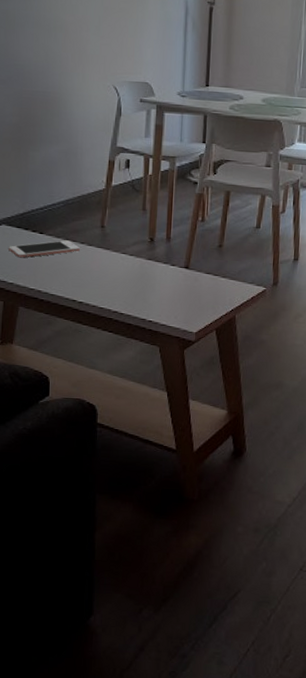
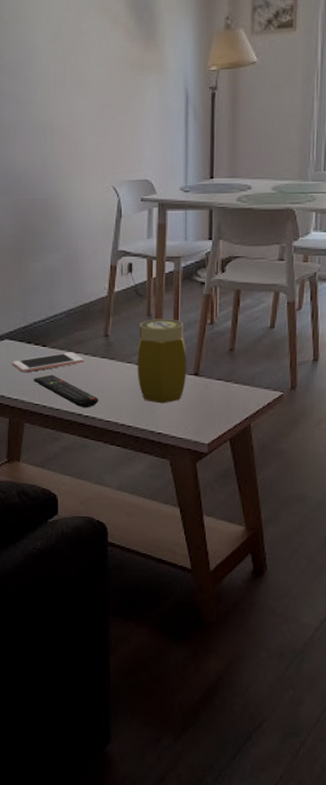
remote control: none [29,261,93,295] -> present [33,374,99,408]
jar: none [131,213,178,294] -> present [137,319,186,404]

